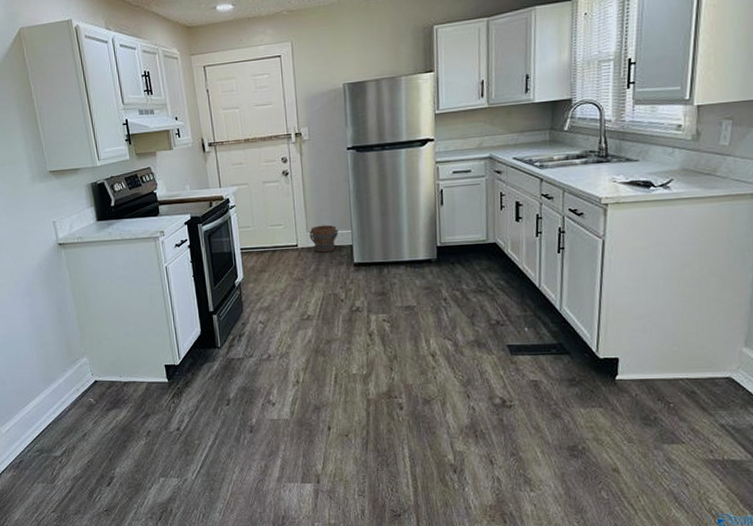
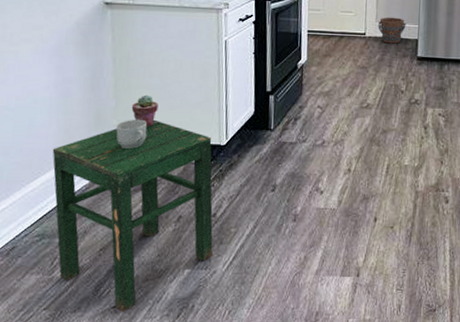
stool: none [37,345,182,515] -> present [52,119,213,312]
mug: none [84,346,111,373] -> present [116,119,147,149]
potted succulent: none [94,323,117,353] -> present [131,94,159,127]

